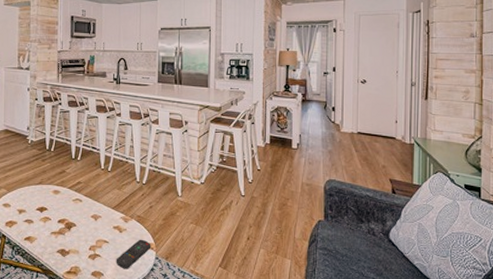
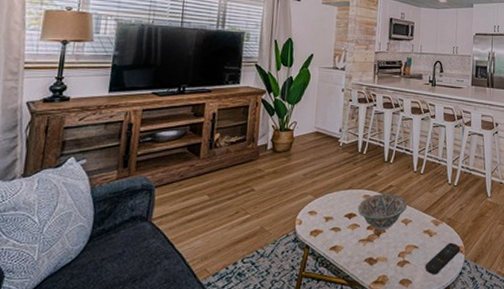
decorative bowl: none [48,189,96,224] -> present [357,193,408,230]

